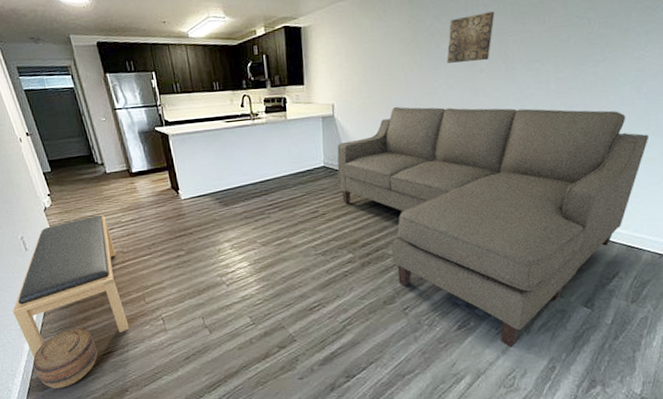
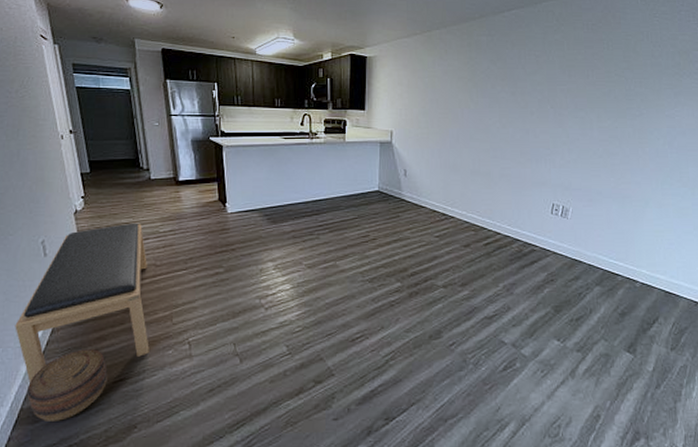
sofa: present [337,107,648,348] -> none [390,140,681,393]
wall art: present [446,11,495,63] -> none [501,62,545,105]

